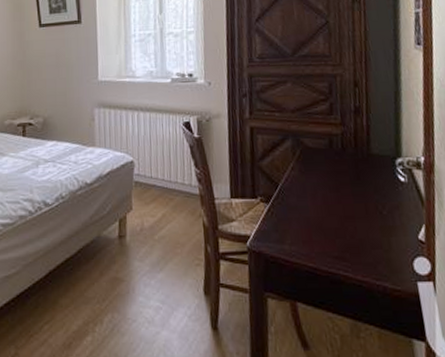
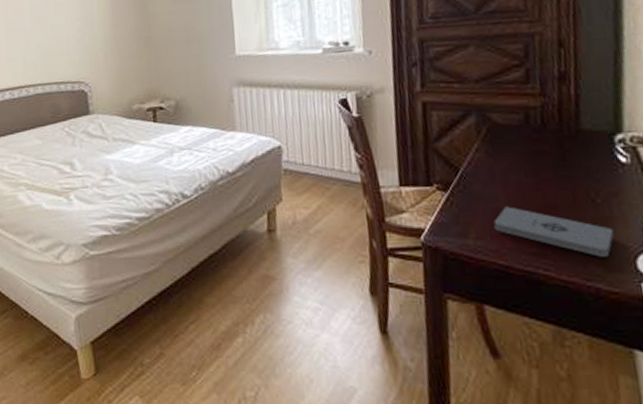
notepad: none [305,216,396,260] -> present [493,206,614,257]

